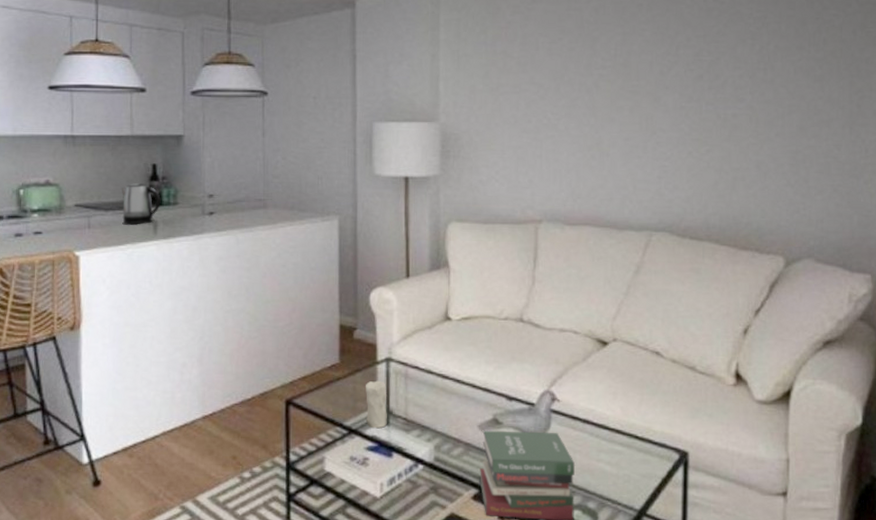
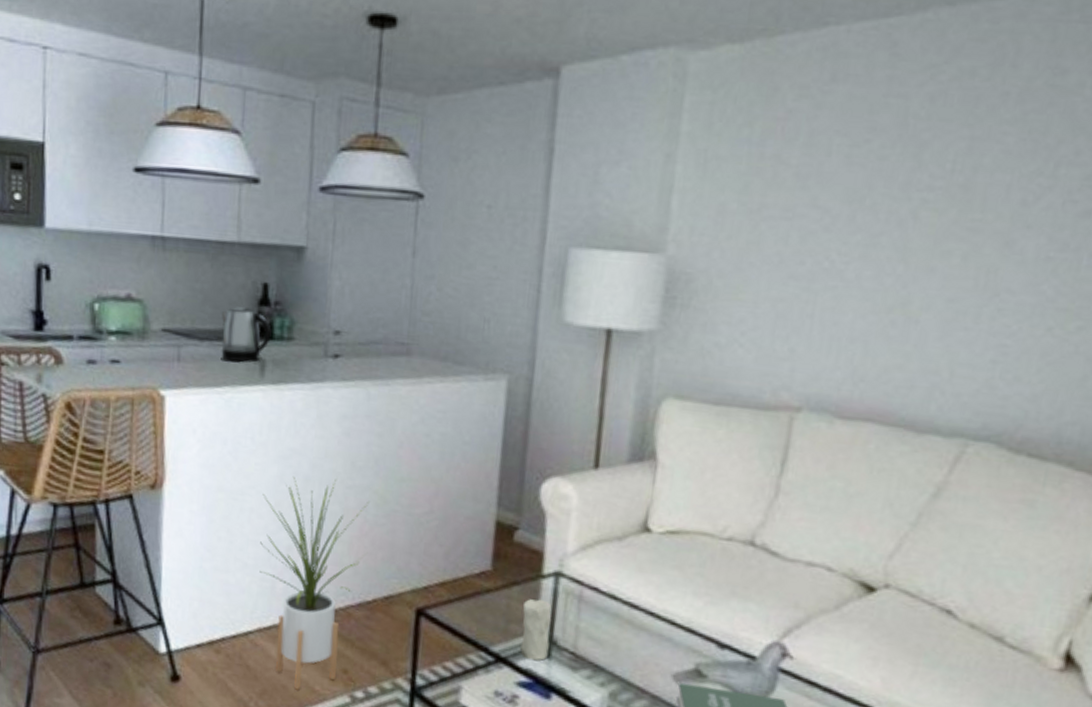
house plant: none [160,306,244,479] -> present [259,476,370,691]

